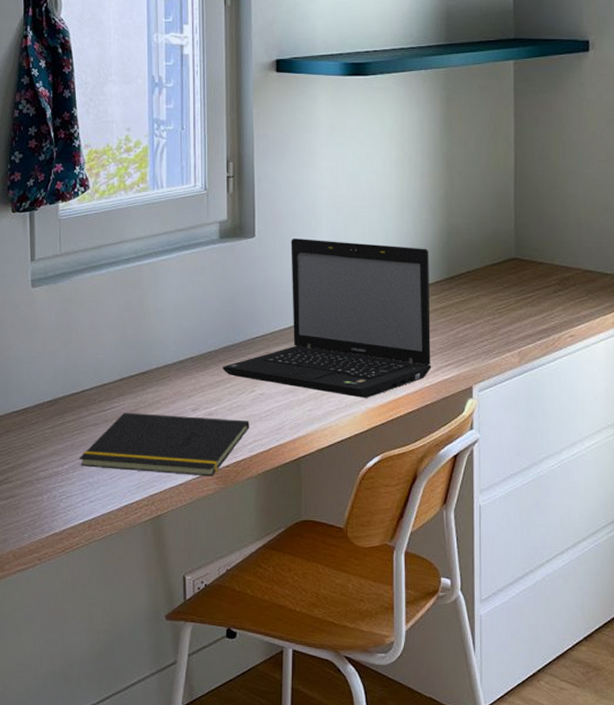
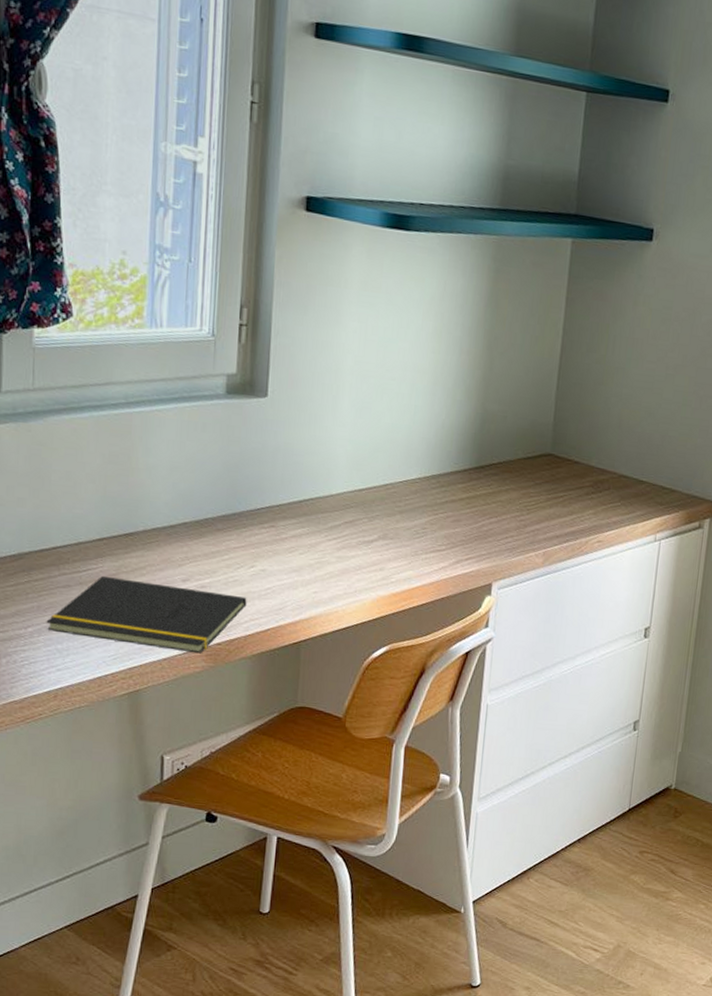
laptop: present [222,239,432,398] -> none [219,404,460,585]

